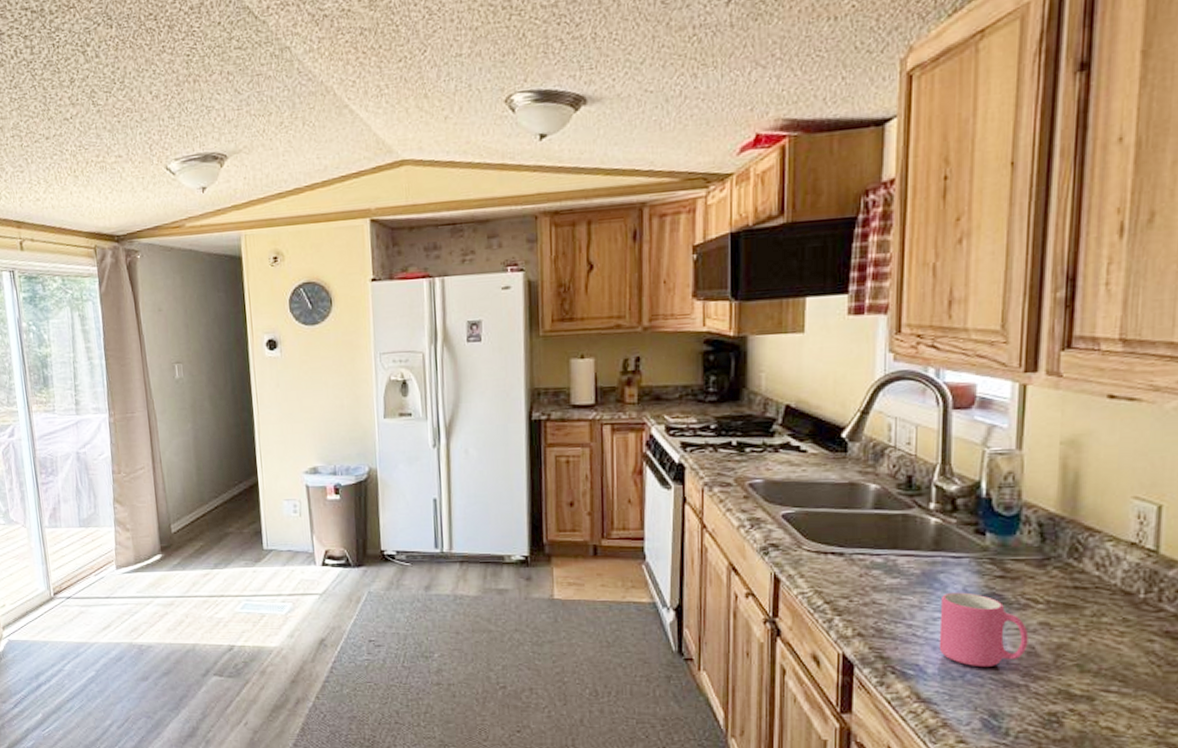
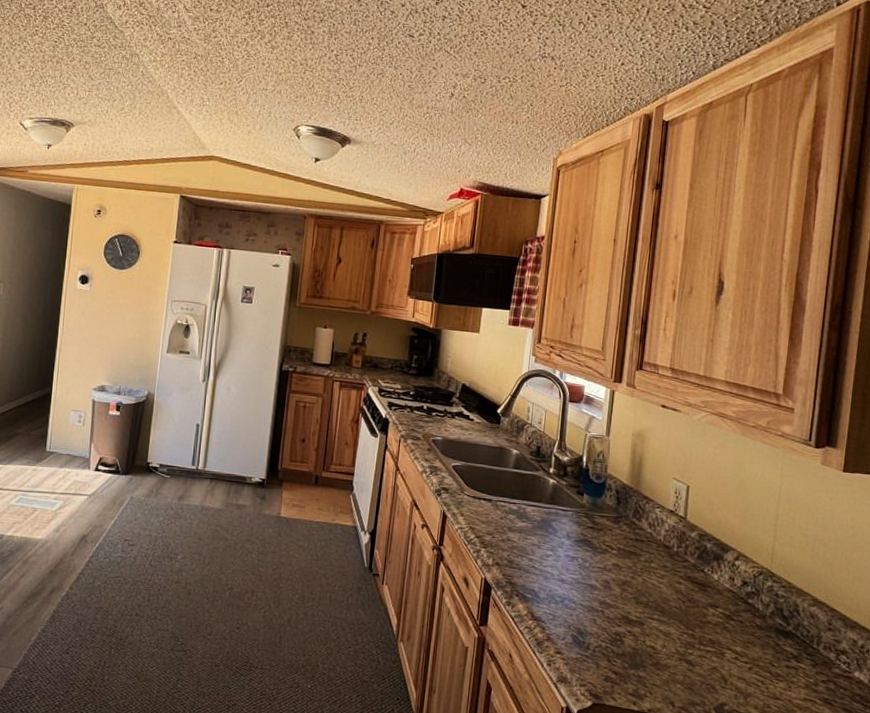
mug: present [939,592,1029,668] -> none [548,536,606,596]

